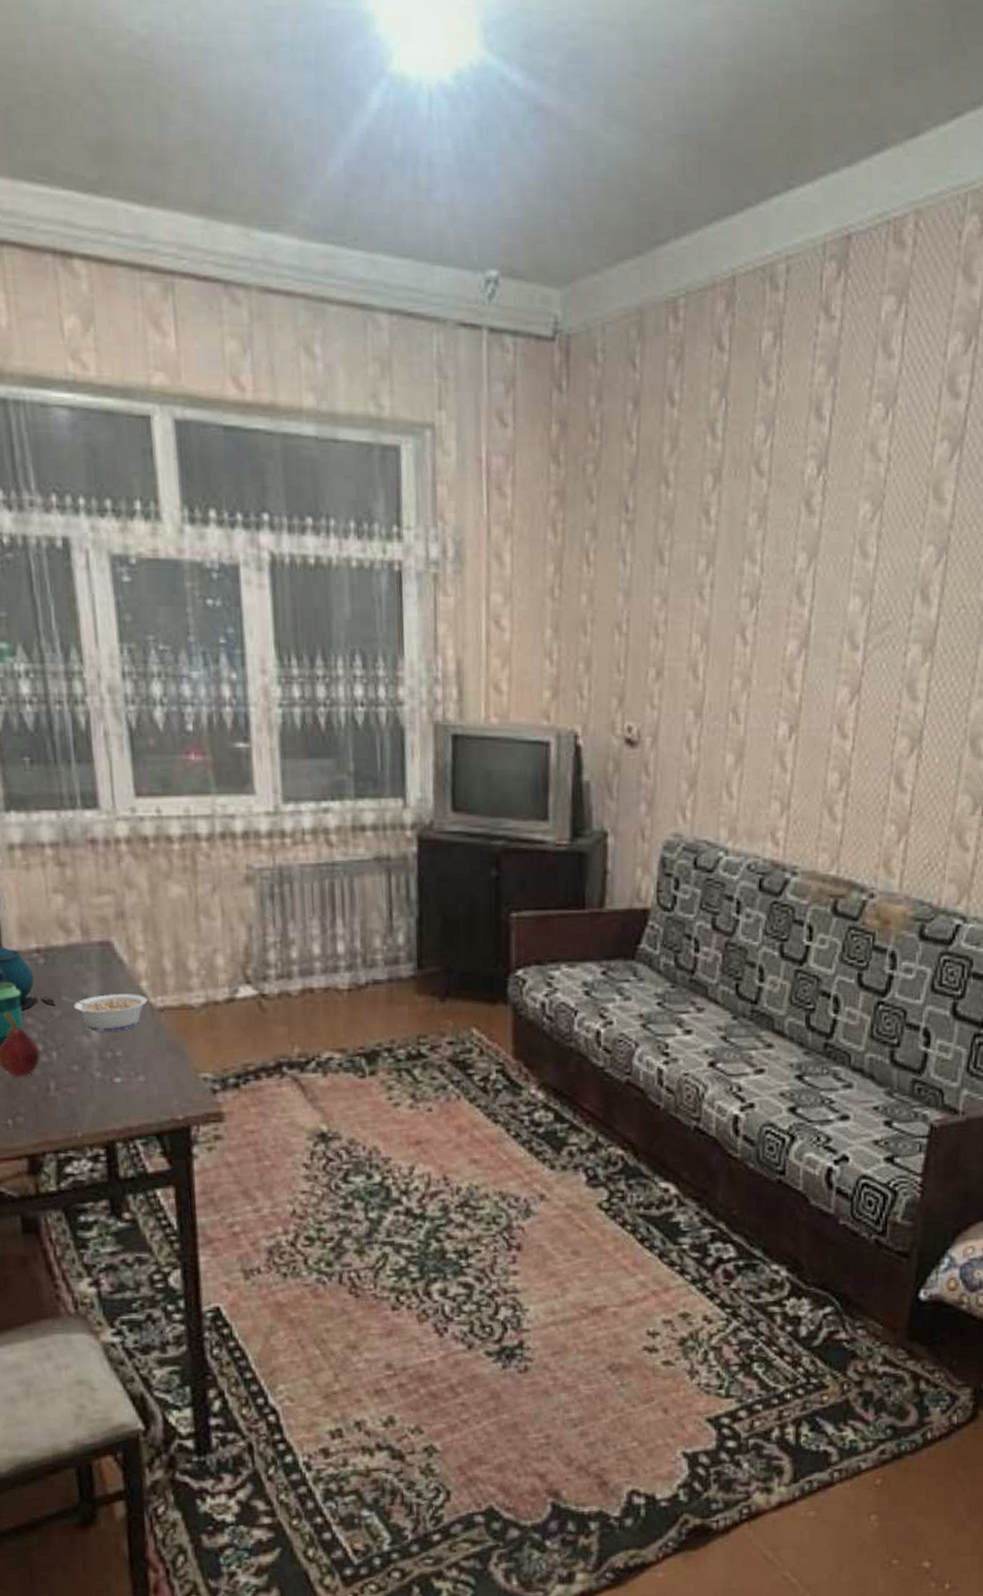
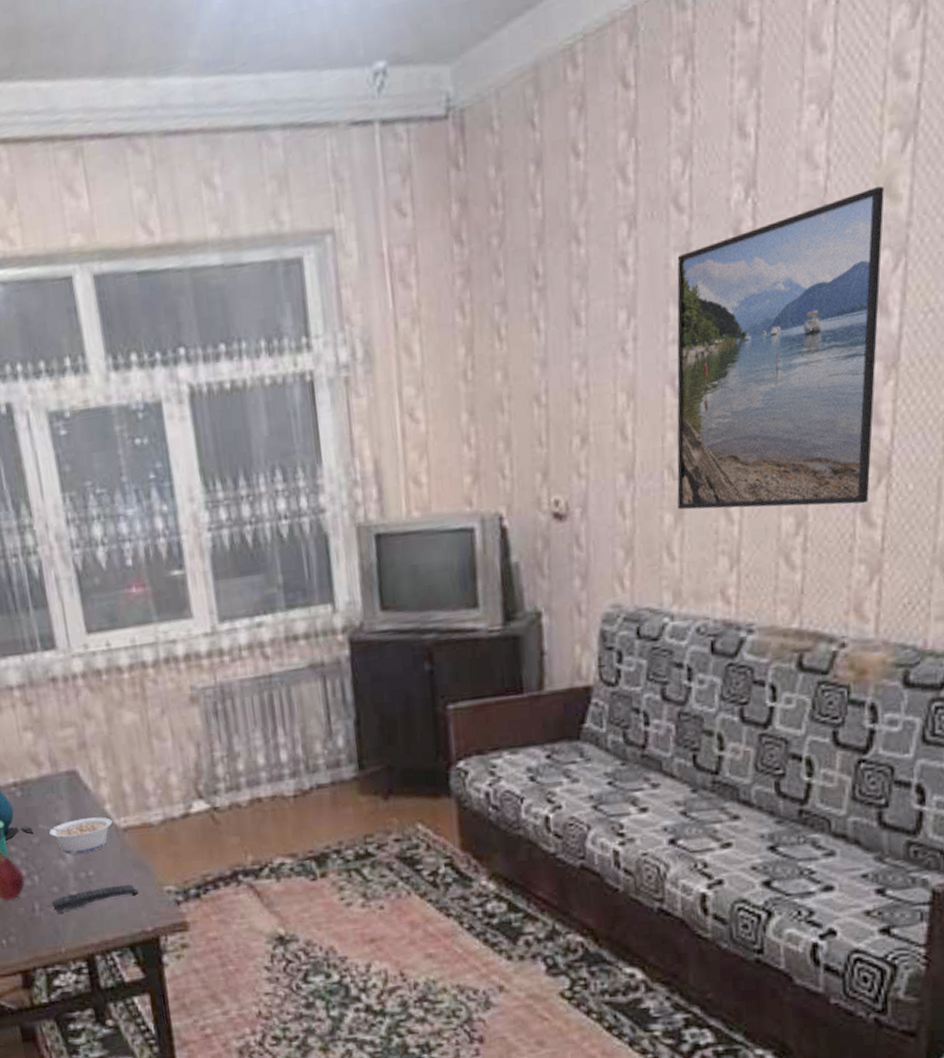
remote control: none [70,1068,172,1094] -> present [51,884,139,913]
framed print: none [739,488,933,770] -> present [677,186,884,510]

